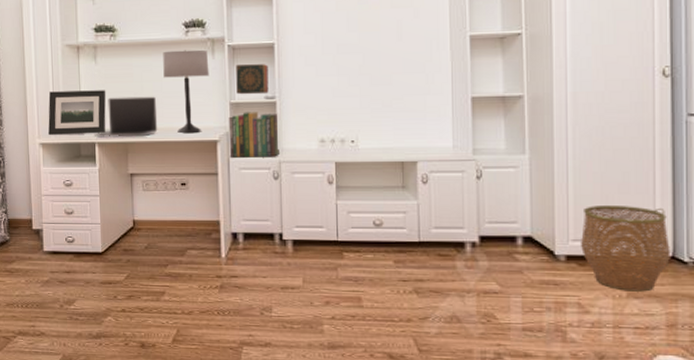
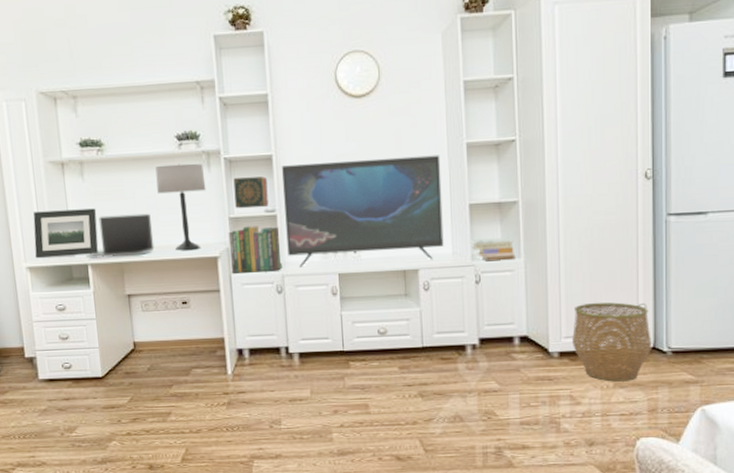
television: none [282,47,444,154] -> present [281,155,444,267]
books: none [471,133,520,157] -> present [470,237,516,262]

